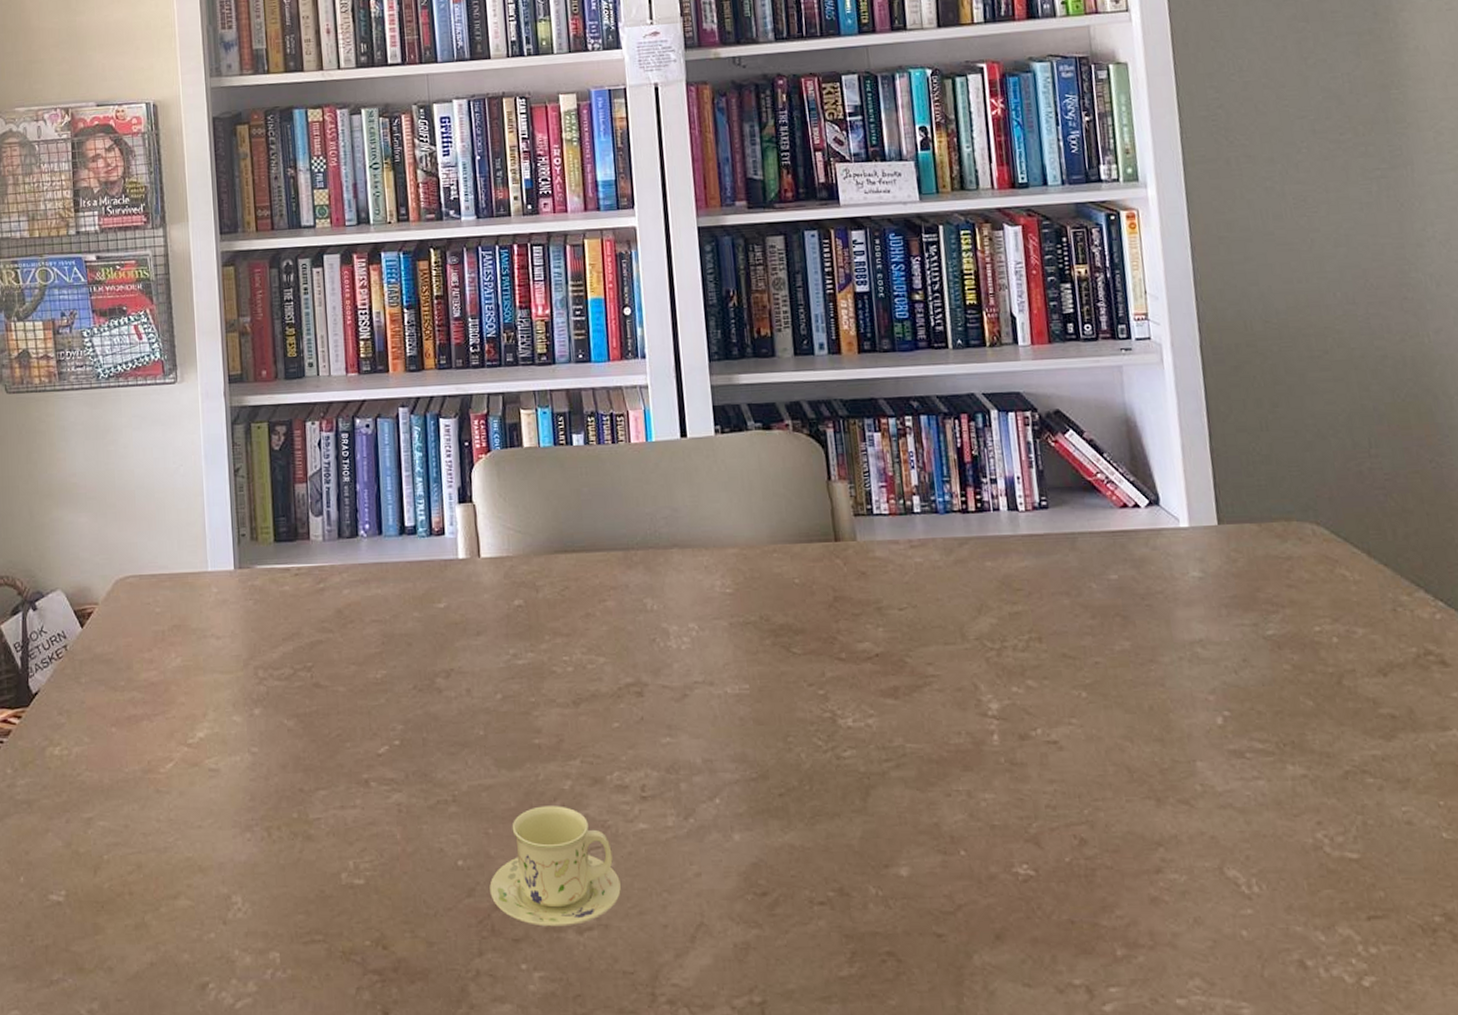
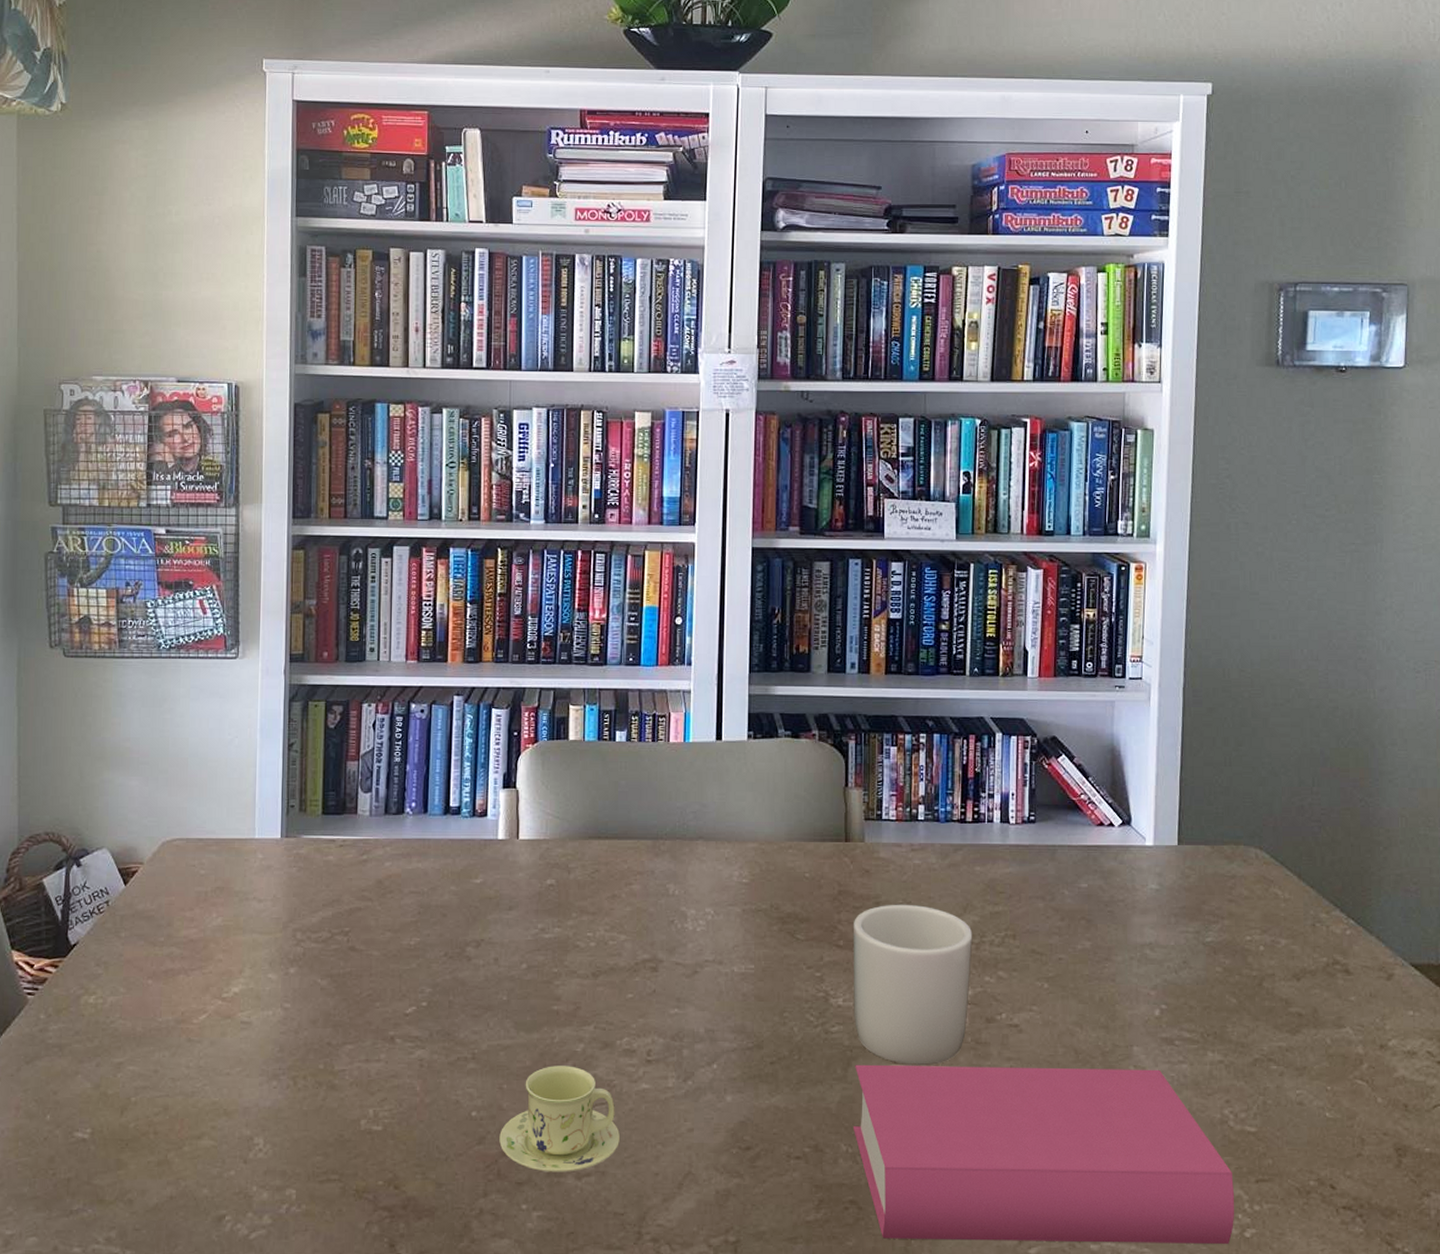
mug: none [854,608,998,793] -> present [852,904,973,1066]
book: none [874,787,1348,997] -> present [852,1064,1235,1244]

